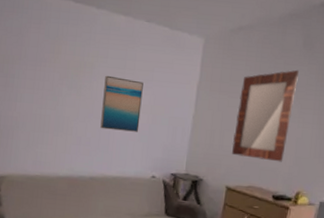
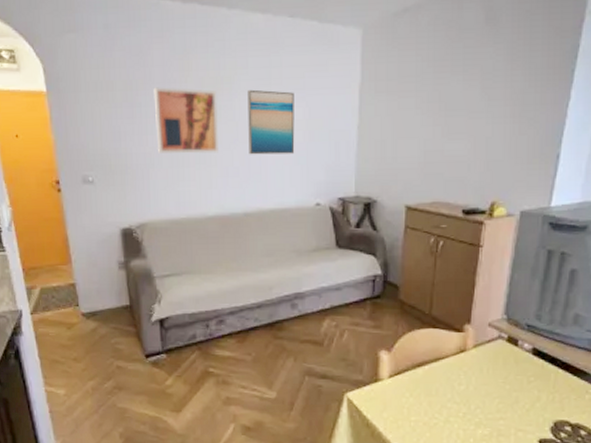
wall art: none [24,63,80,124] -> present [153,87,219,154]
home mirror: present [231,69,299,162] -> none [408,52,482,169]

